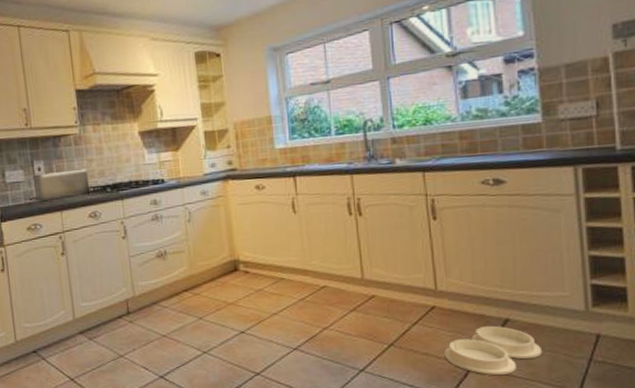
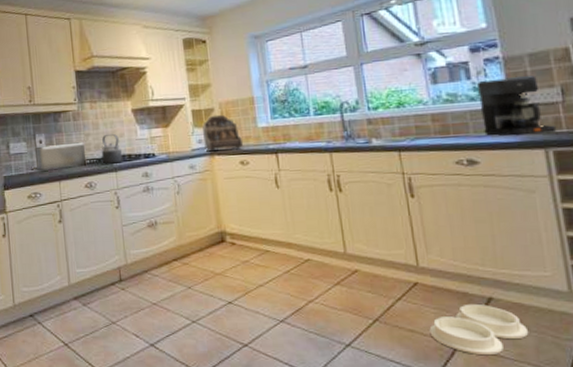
kettle: none [105,158,130,192] -> present [101,133,123,164]
spice rack: none [216,135,260,176] -> present [203,114,244,152]
coffee maker: none [508,88,587,154] -> present [476,76,556,136]

